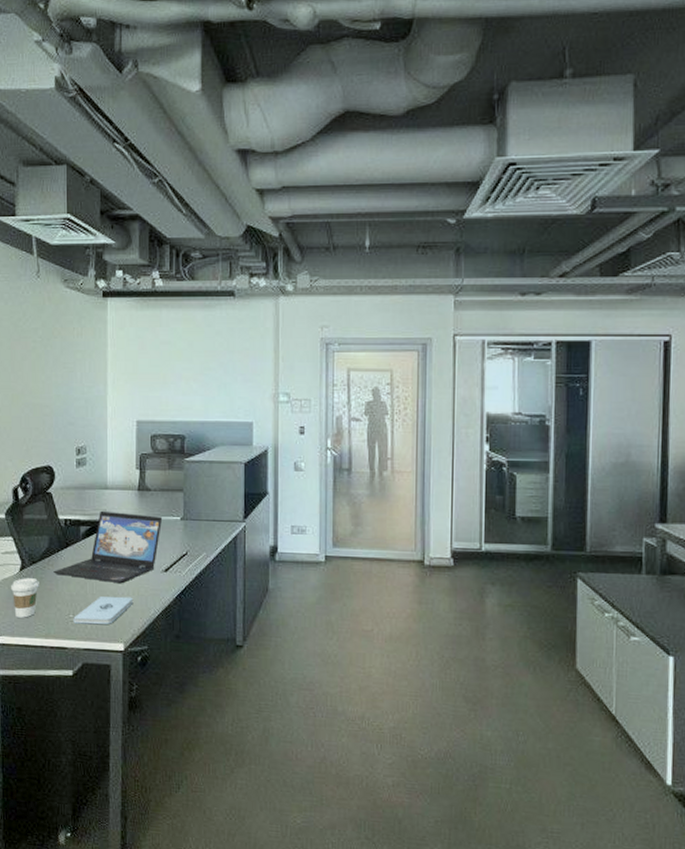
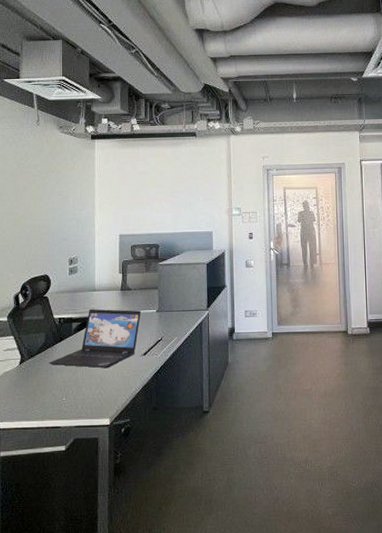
coffee cup: present [10,578,39,618] -> none [11,370,37,405]
notepad: present [73,596,134,625] -> none [66,378,118,405]

